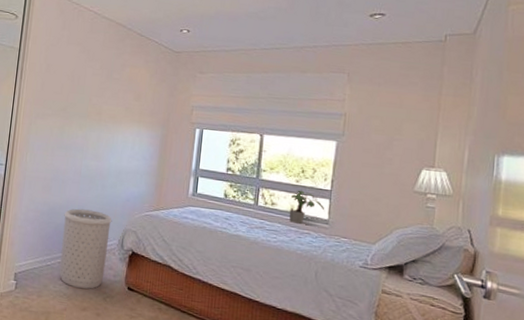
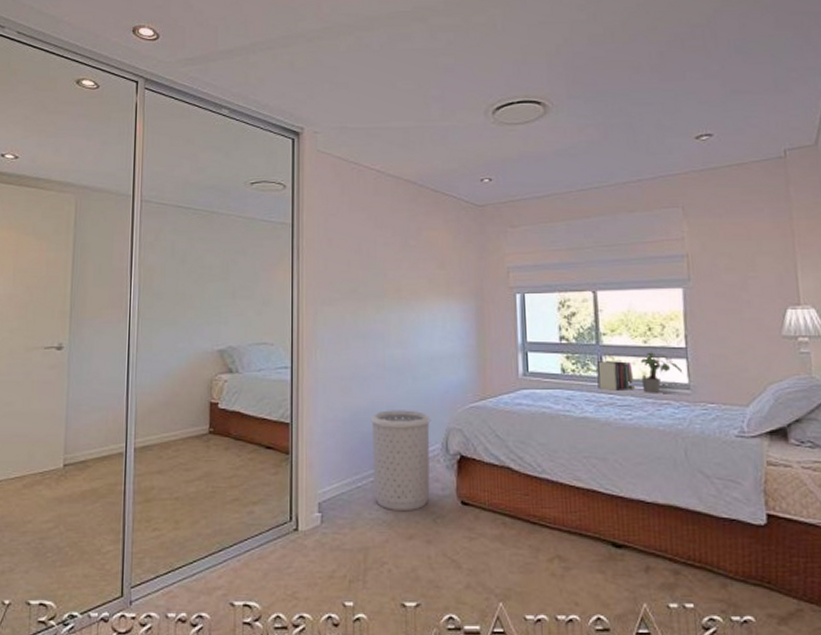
books: none [252,192,284,219] -> present [596,361,636,392]

